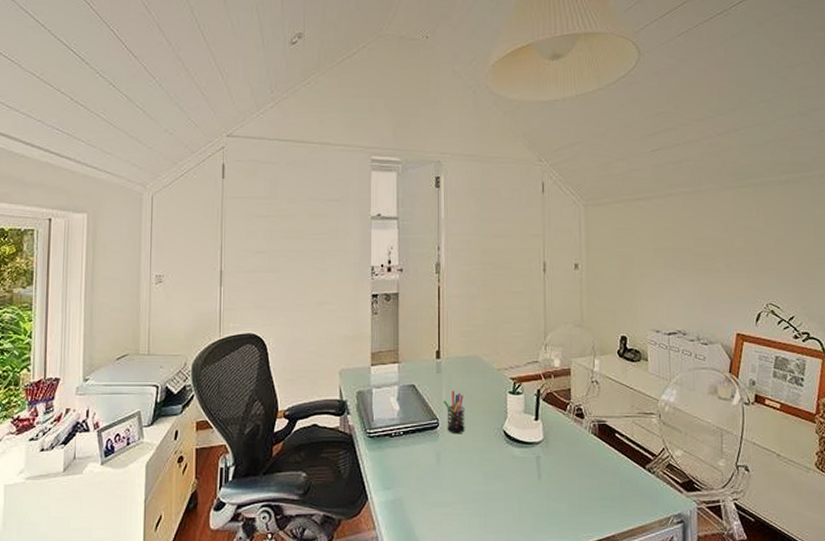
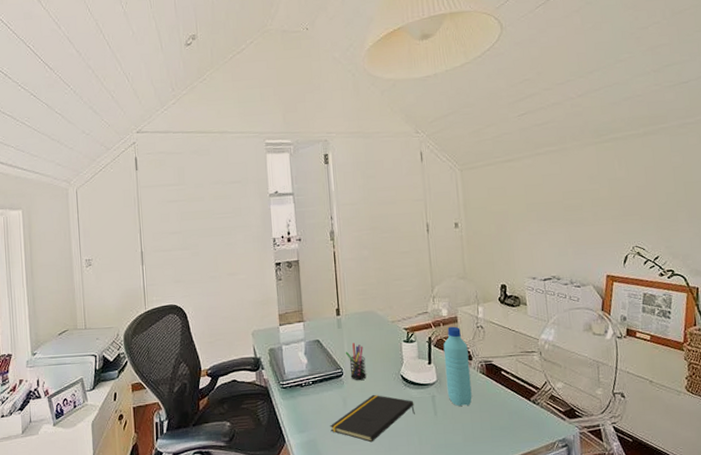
notepad: none [420,450,516,506] -> present [330,394,415,443]
water bottle: none [553,379,581,470] -> present [443,326,472,406]

